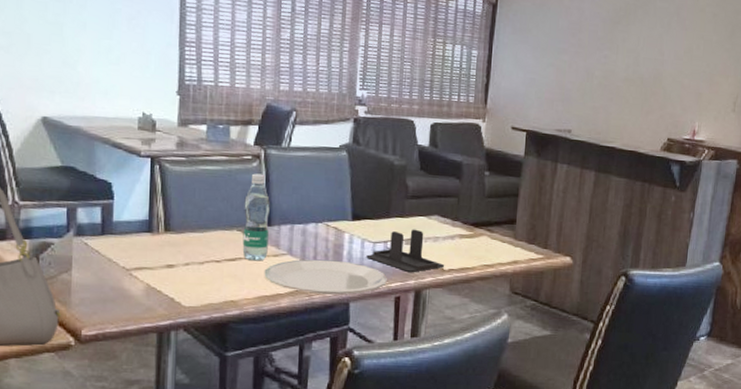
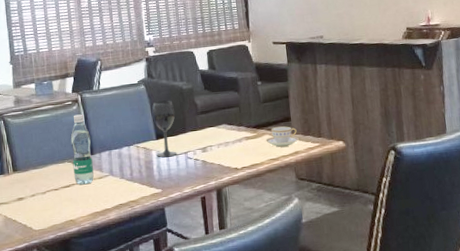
plate: present [264,259,388,295] -> none [93,174,193,205]
wine glass: none [349,174,380,244] -> present [152,100,177,158]
napkin holder: present [366,229,445,272] -> none [172,138,238,175]
teacup: none [483,229,521,253] -> present [266,126,299,147]

